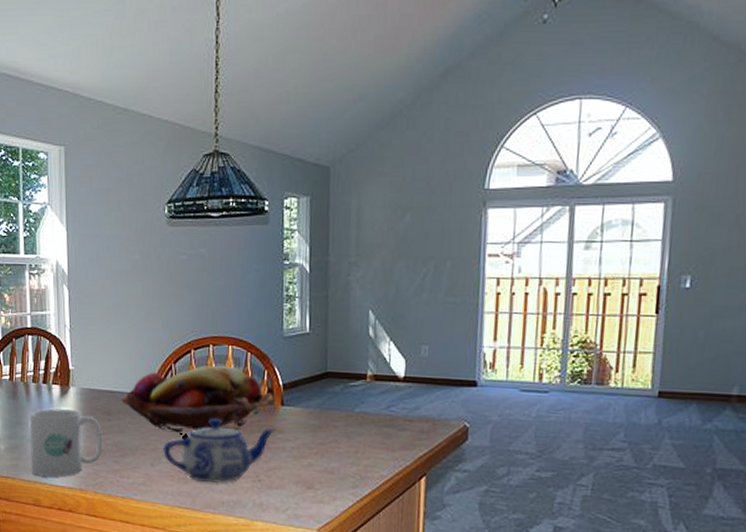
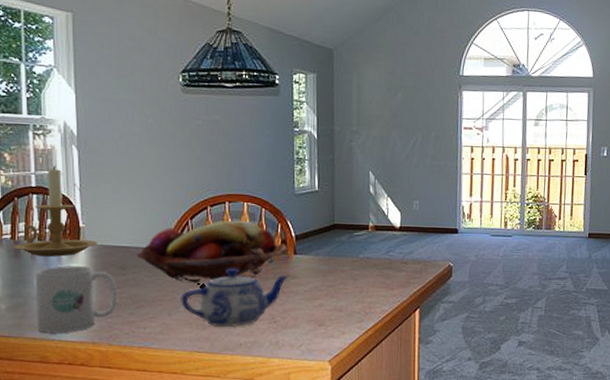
candle holder: none [11,305,86,399] -> present [13,165,98,257]

